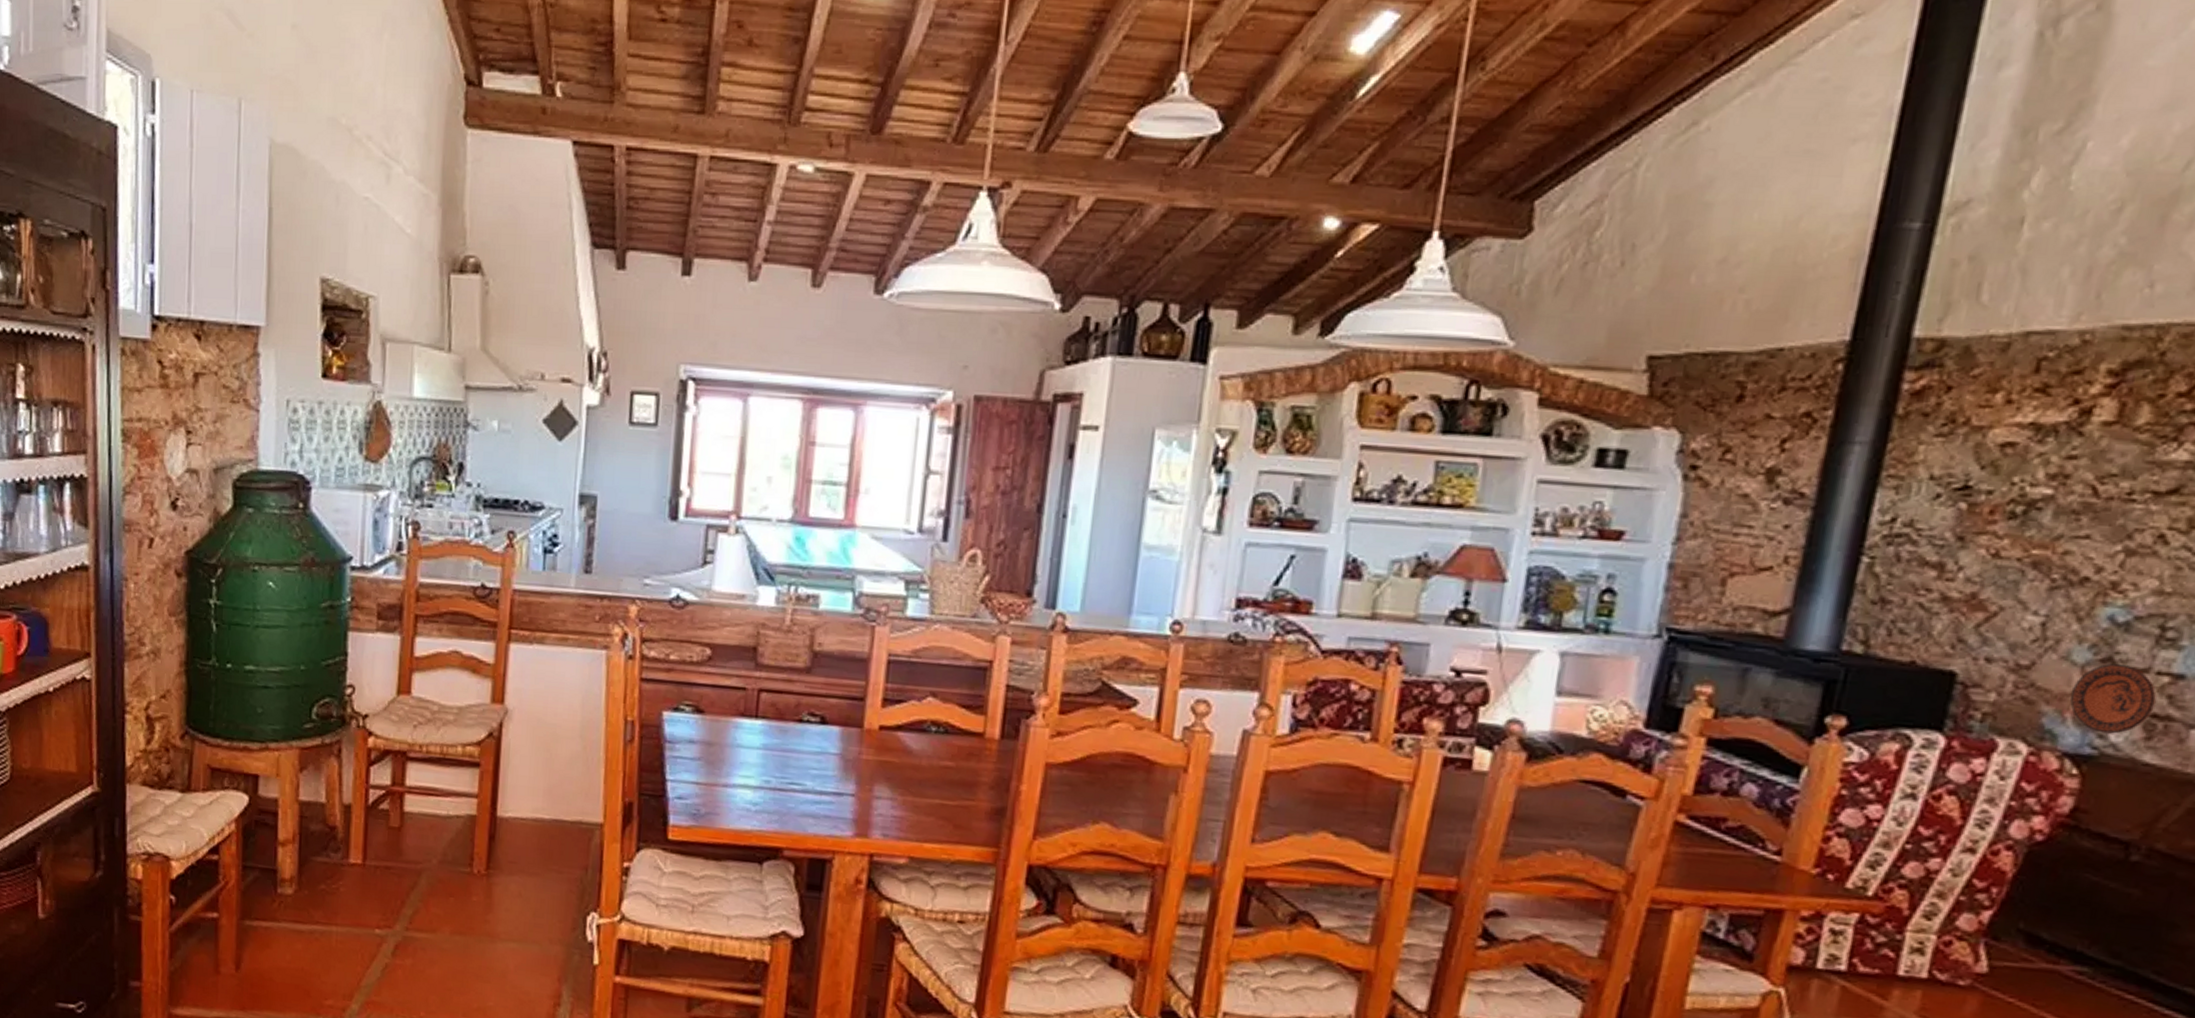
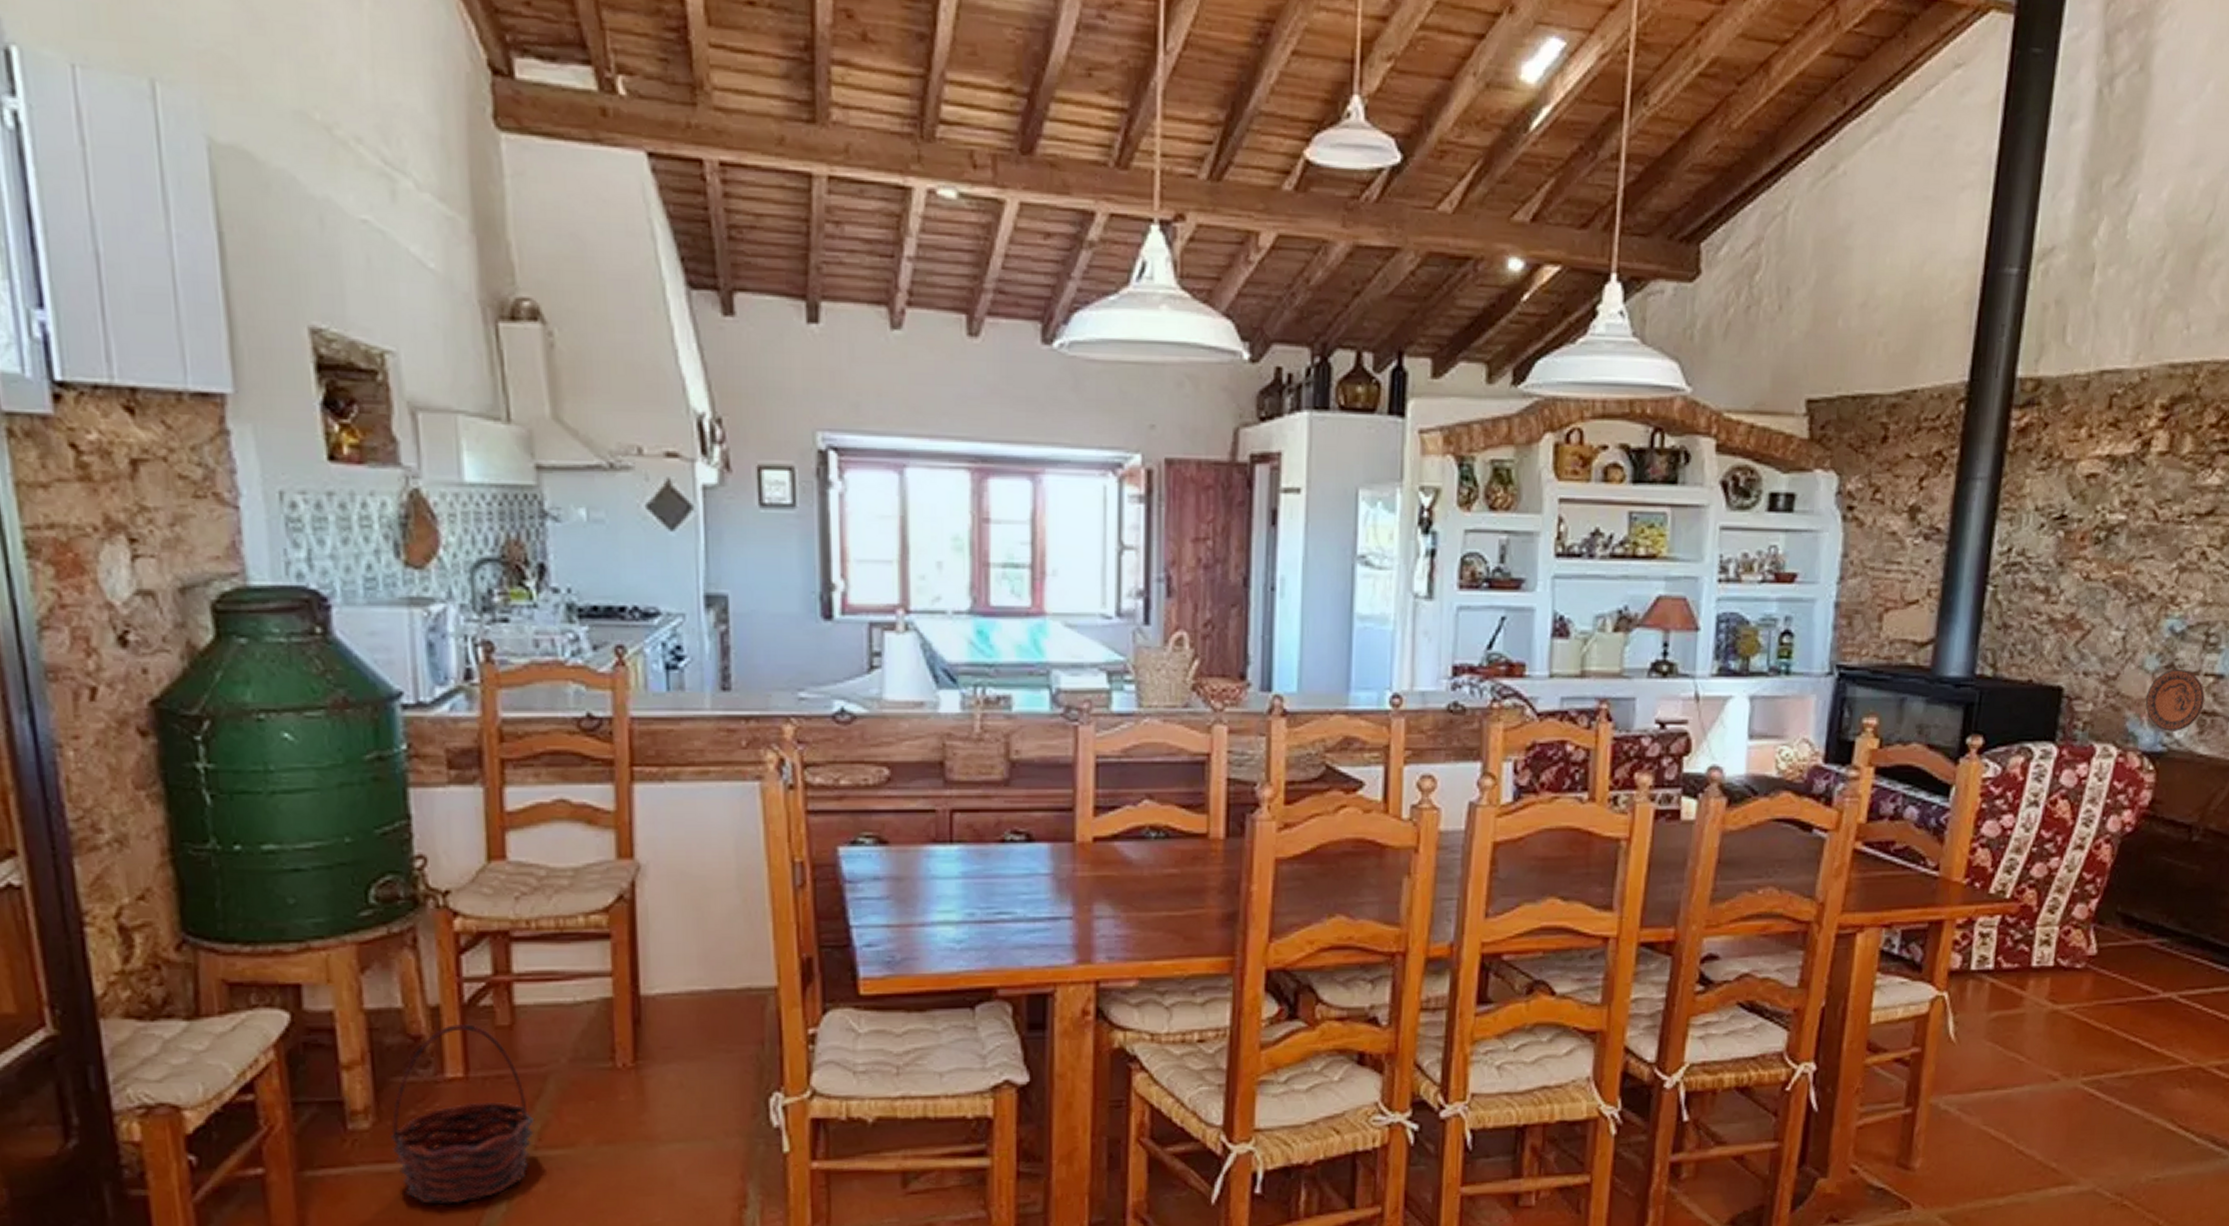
basket: none [306,821,409,965] -> present [390,1023,535,1205]

